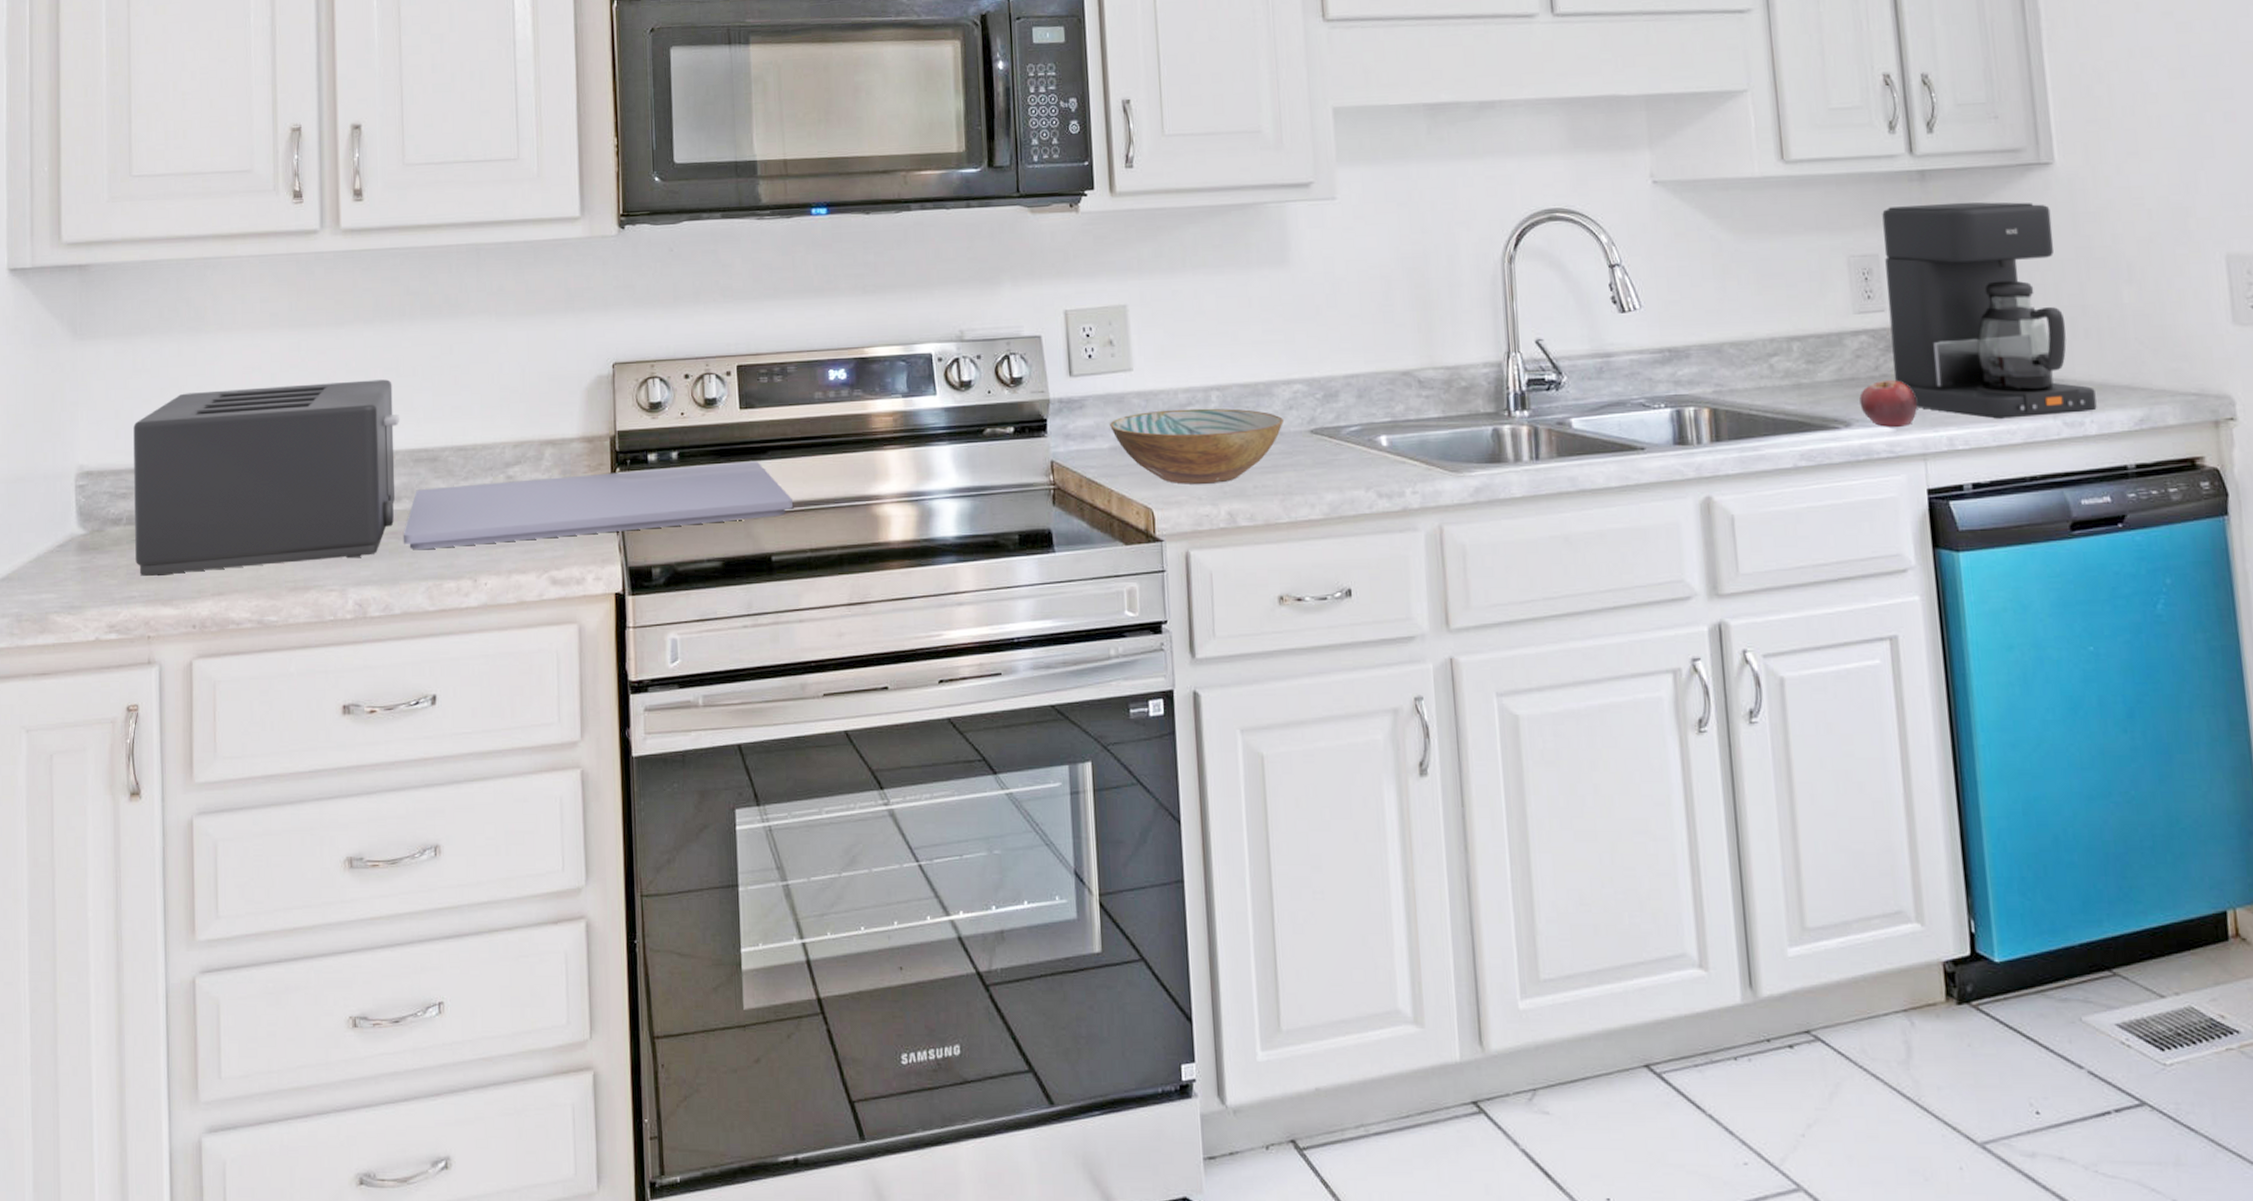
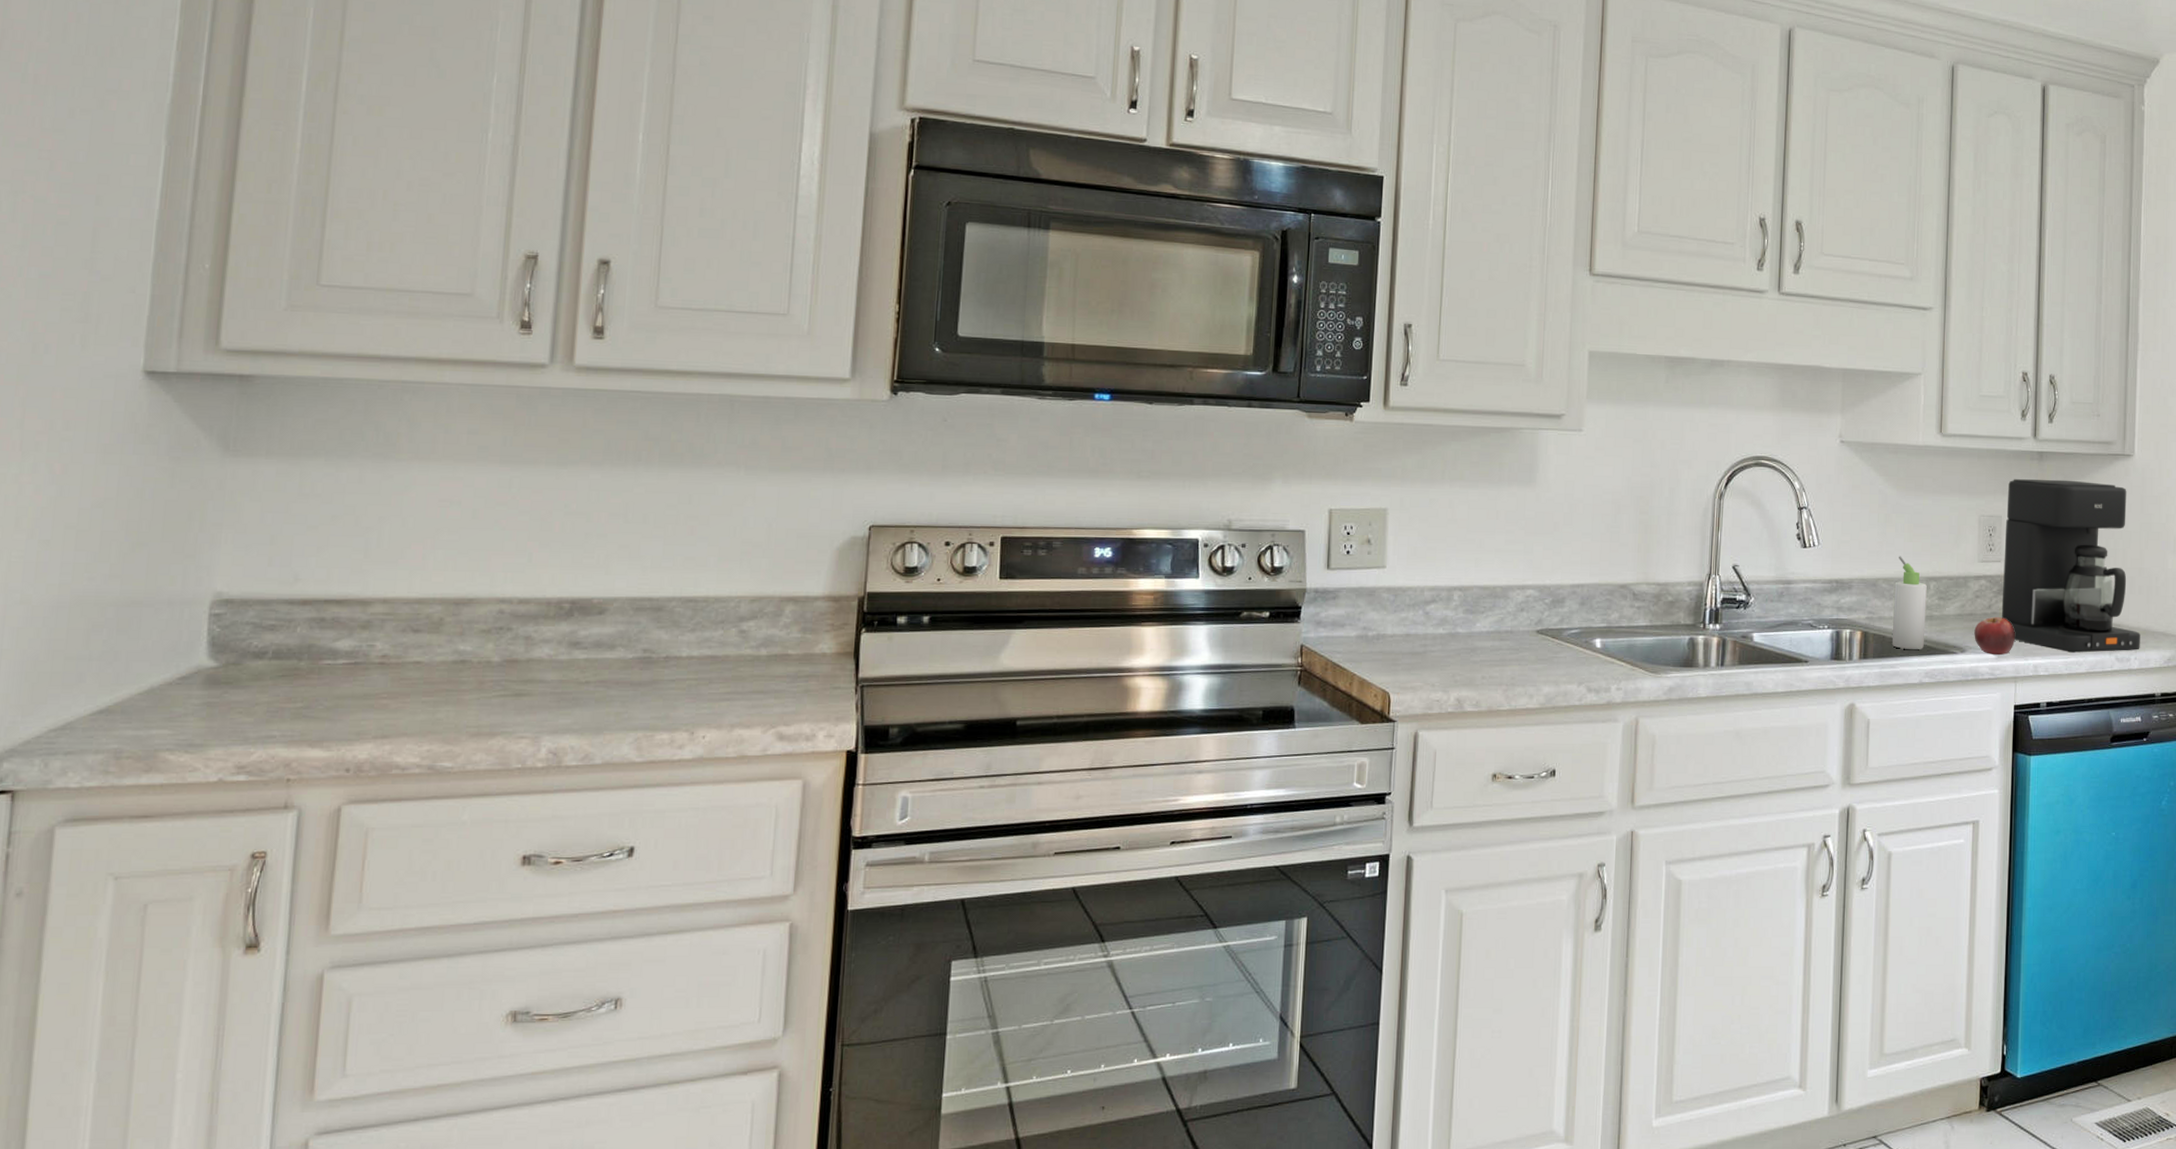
toaster: present [133,379,399,576] -> none [280,522,622,715]
cutting board: present [403,461,793,550] -> none [612,629,1044,700]
bowl: present [1110,408,1285,484] -> none [1359,605,1516,673]
bottle: none [1745,313,1795,427] -> present [1891,556,1927,649]

